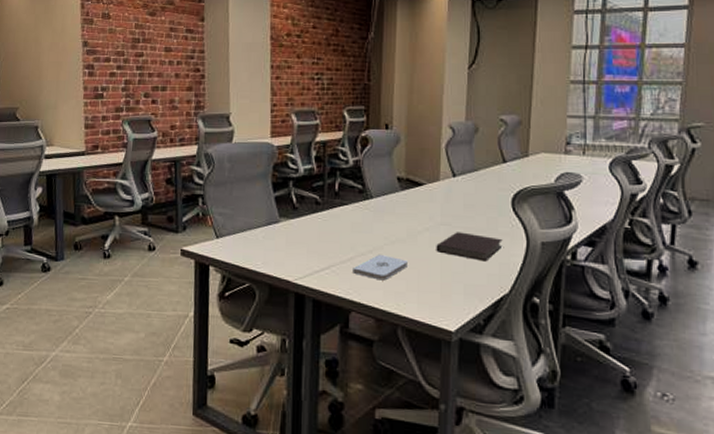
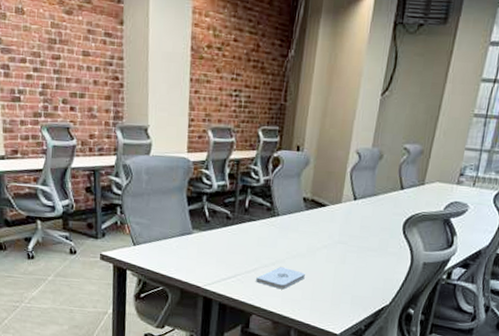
notebook: present [436,232,503,262] -> none [331,250,390,277]

